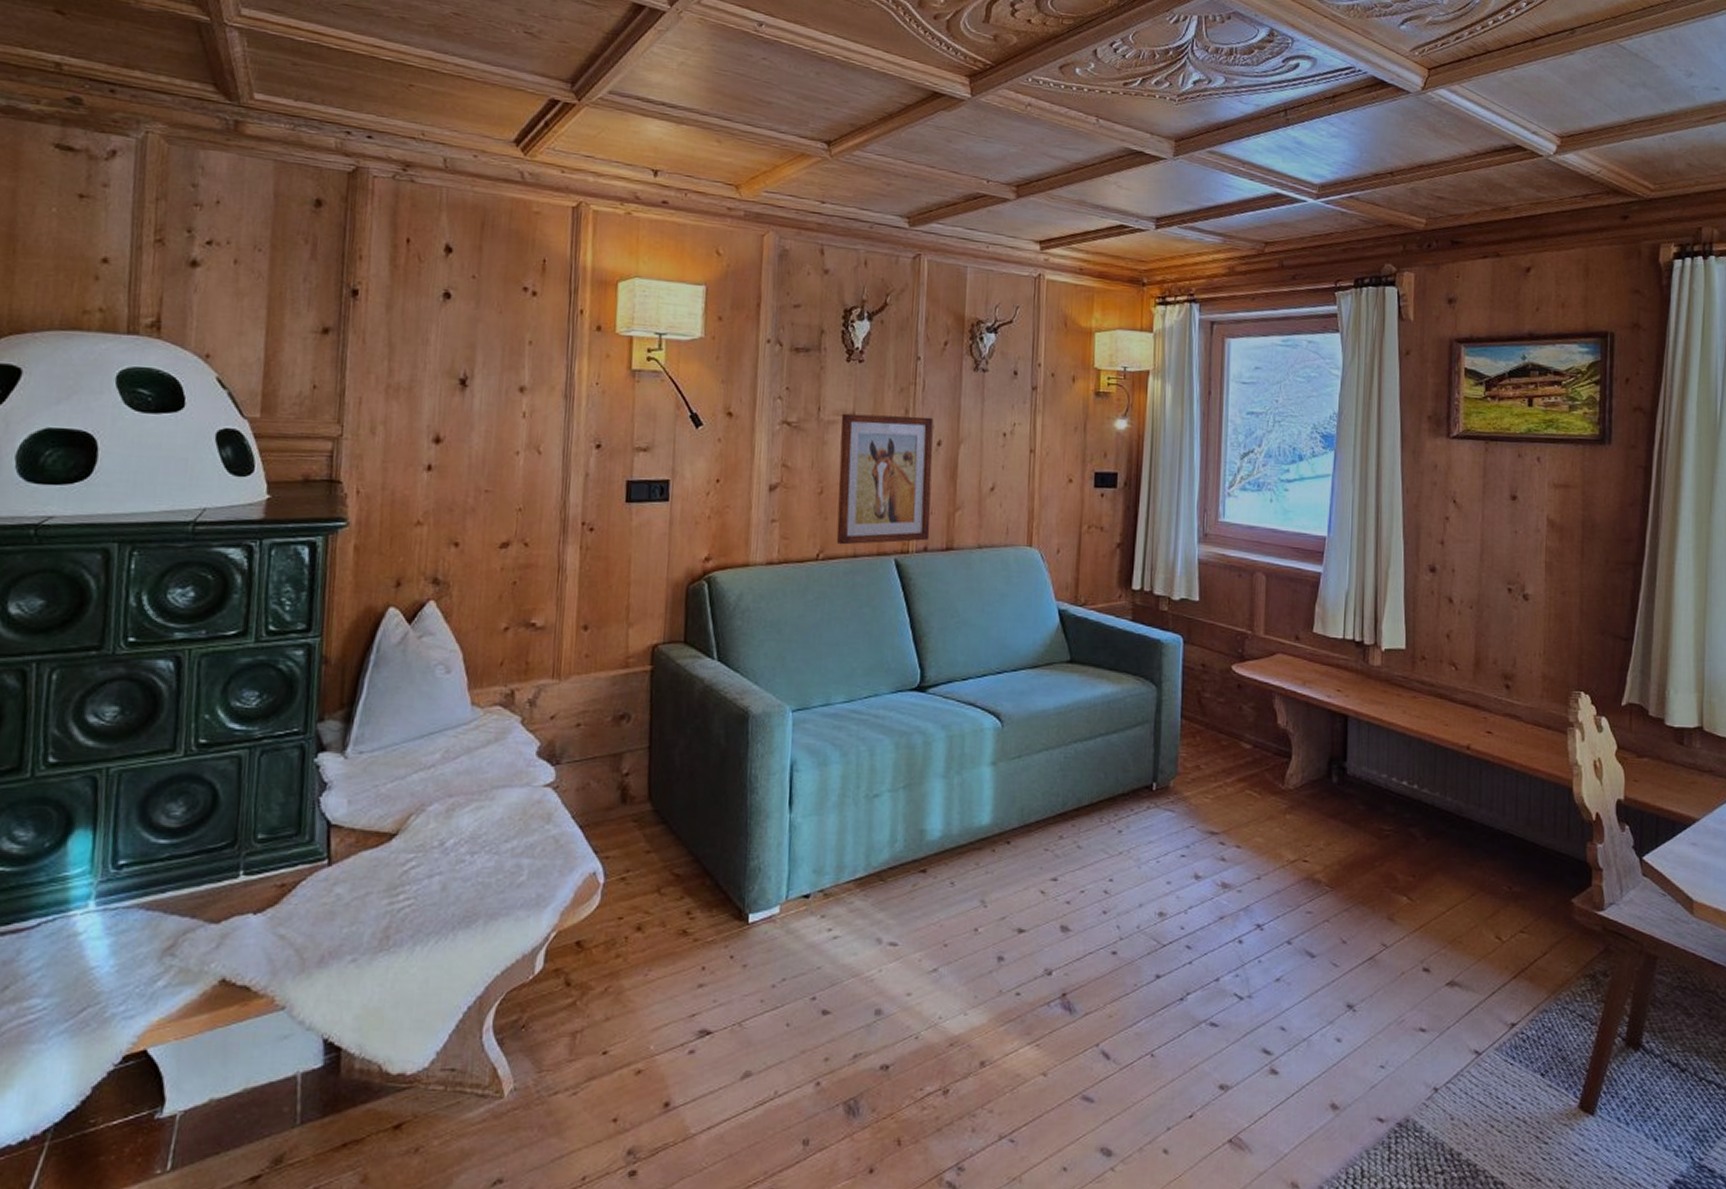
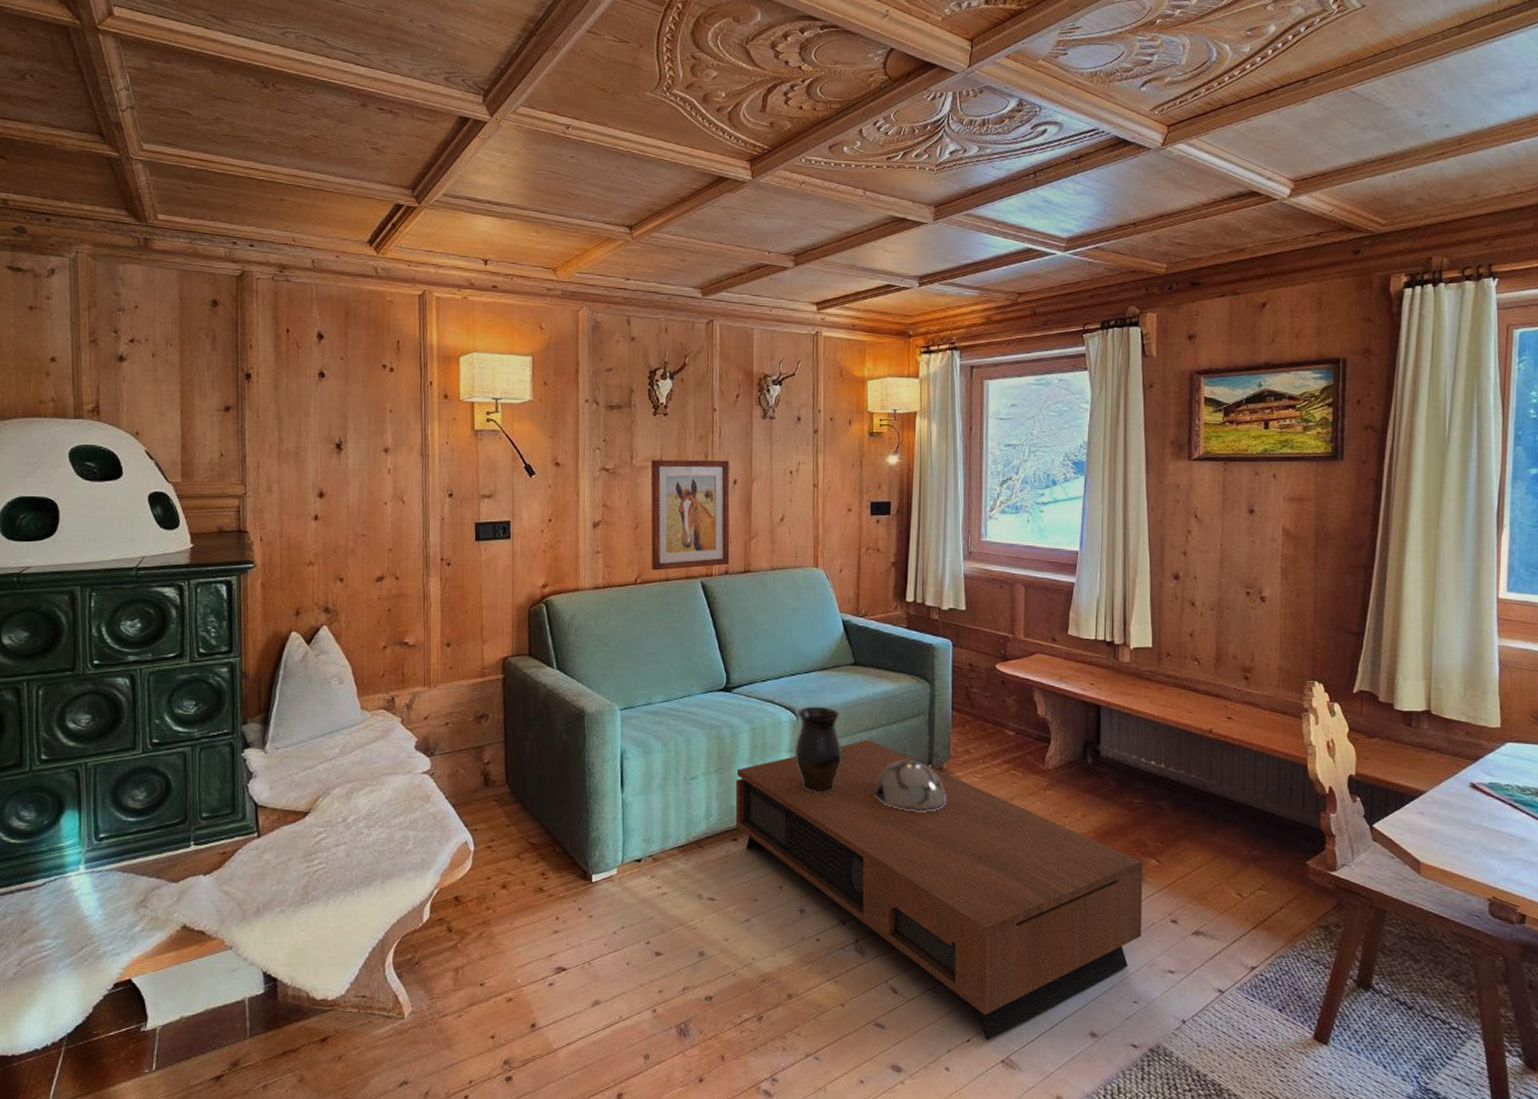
coffee table: none [924,751,1393,1116] -> present [735,739,1143,1041]
vase: none [998,710,1054,815] -> present [795,706,842,793]
decorative bowl: none [1088,777,1173,839] -> present [873,760,947,812]

